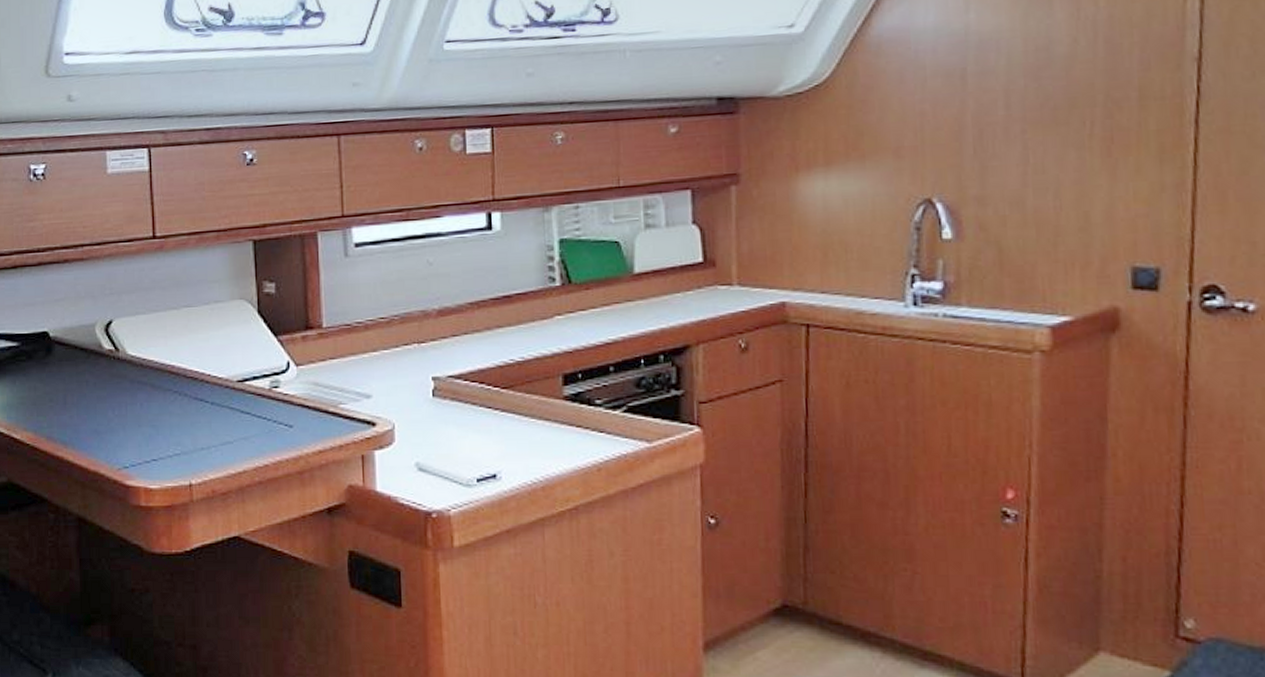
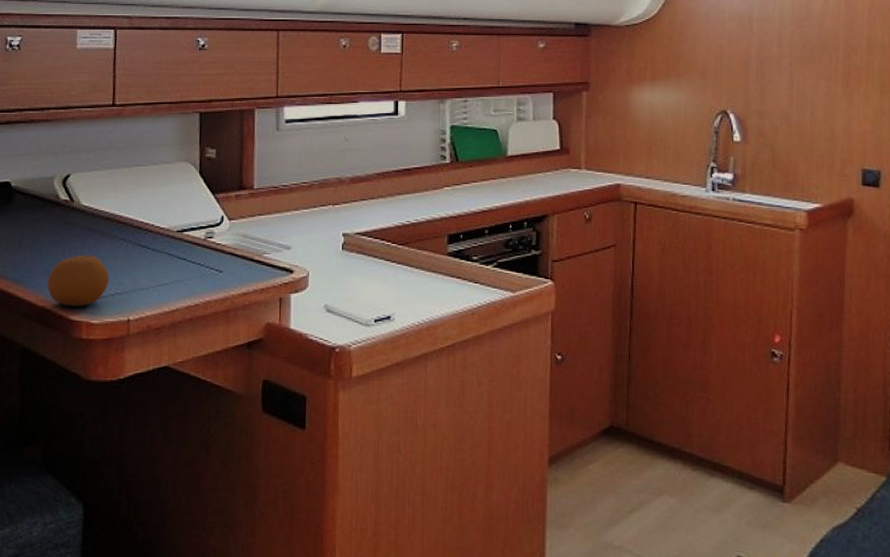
fruit: none [98,411,166,471] -> present [47,255,110,307]

